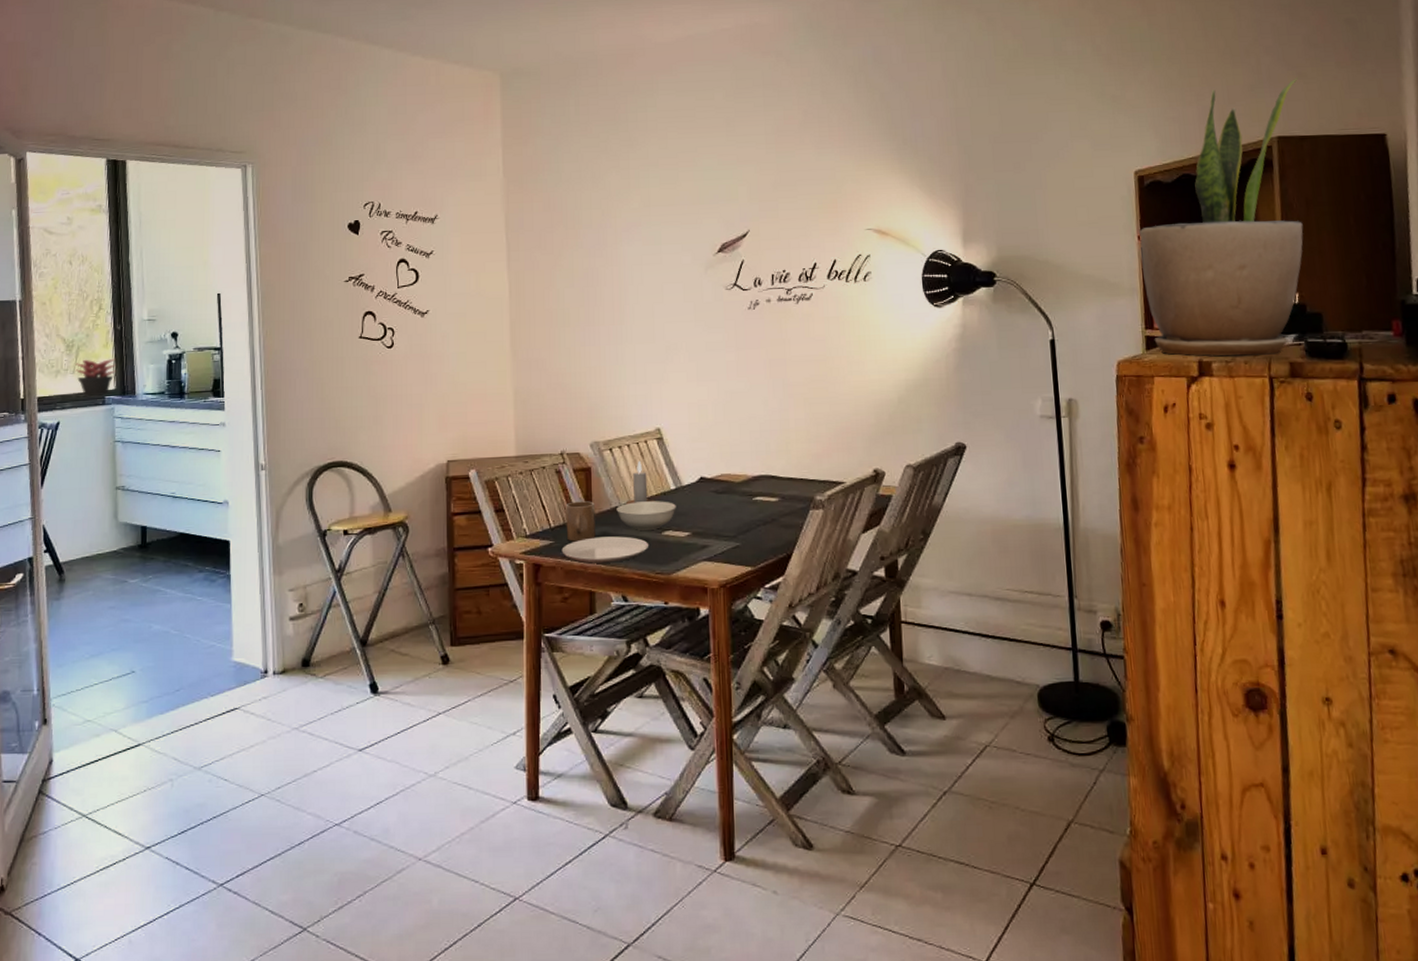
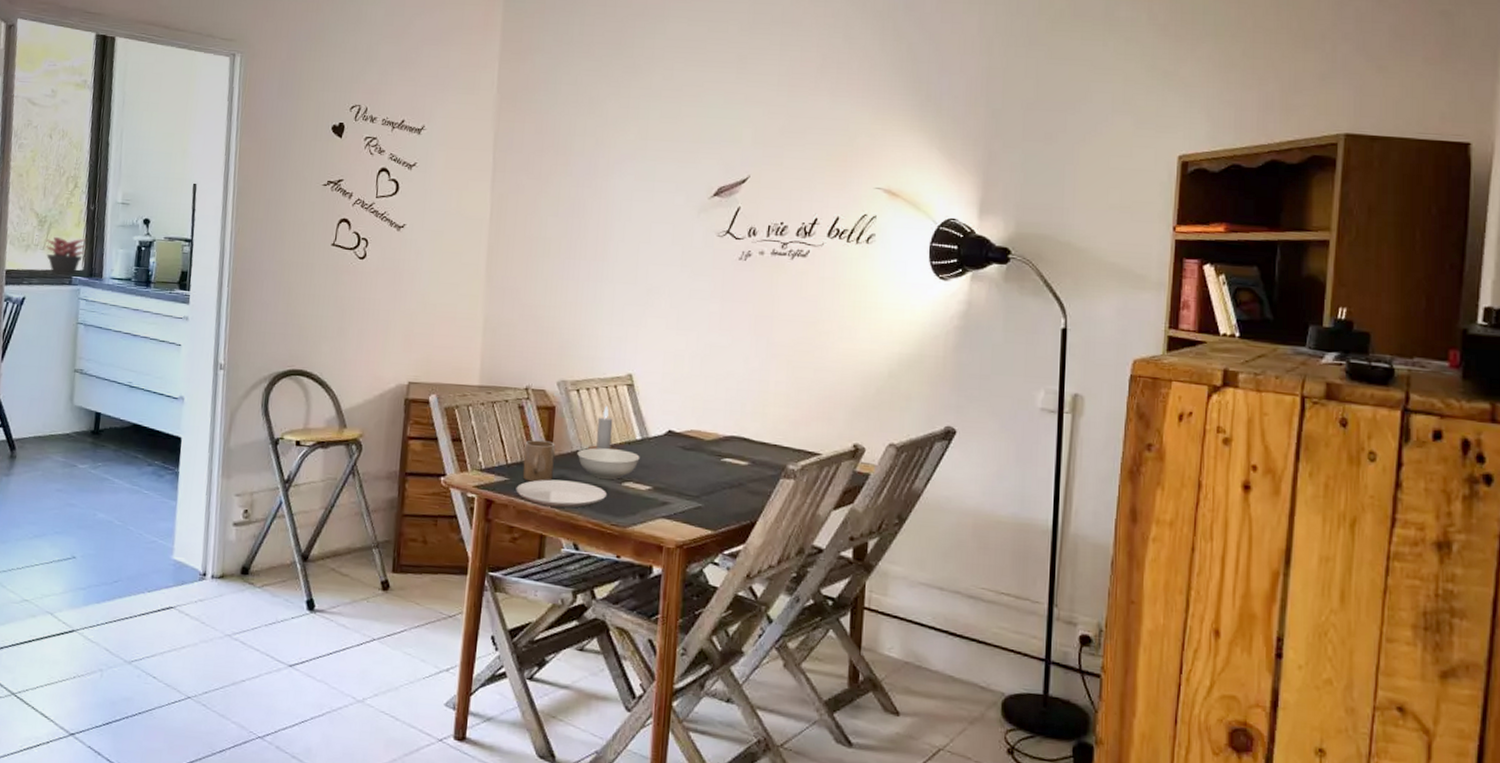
potted plant: present [1139,78,1303,356] -> none [1173,71,1377,372]

